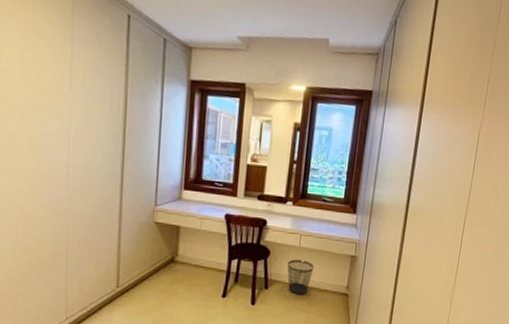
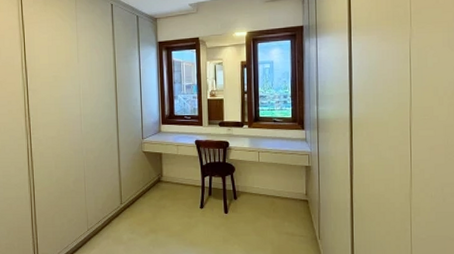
wastebasket: present [287,259,315,295] -> none [251,172,274,203]

